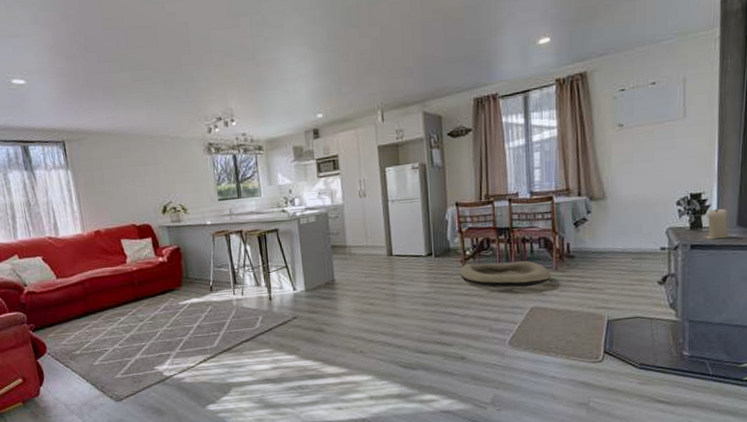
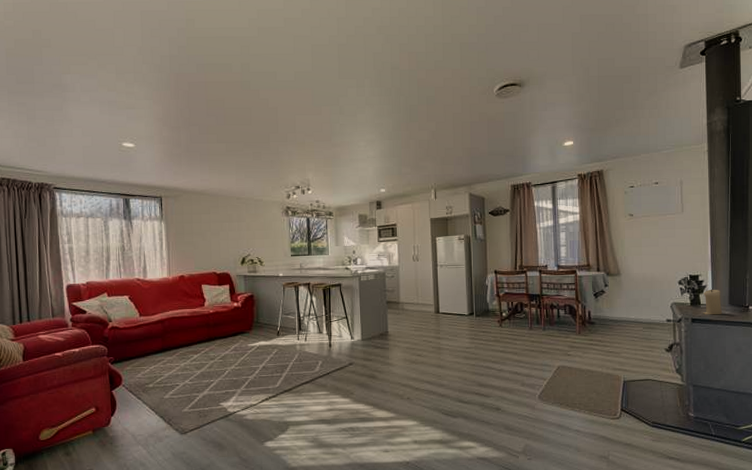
dog bed: present [459,261,551,288] -> none [497,324,575,348]

